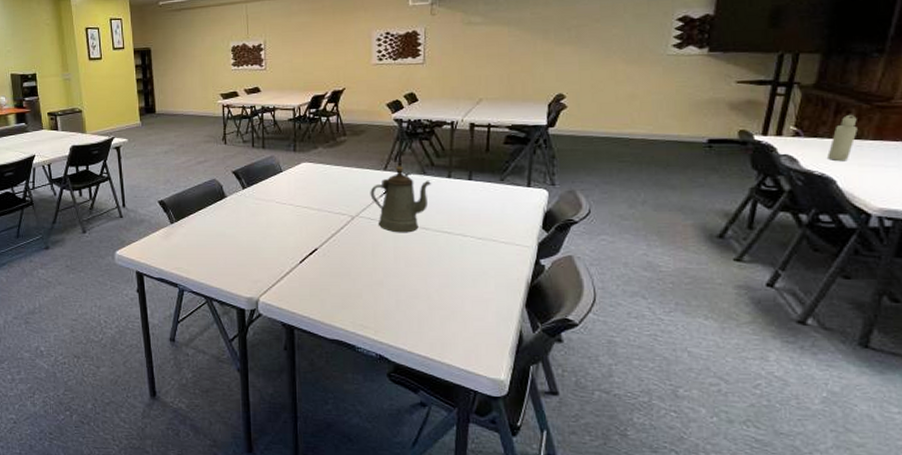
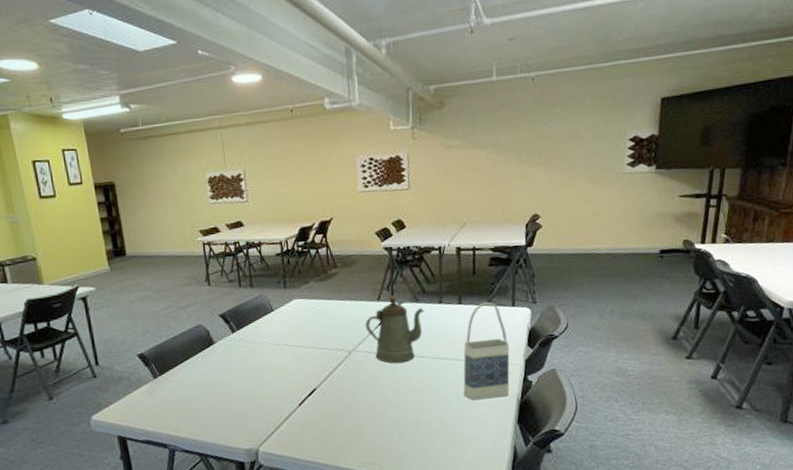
bag: none [468,180,521,278] -> present [463,301,510,401]
bottle: present [827,115,858,162] -> none [750,221,771,263]

